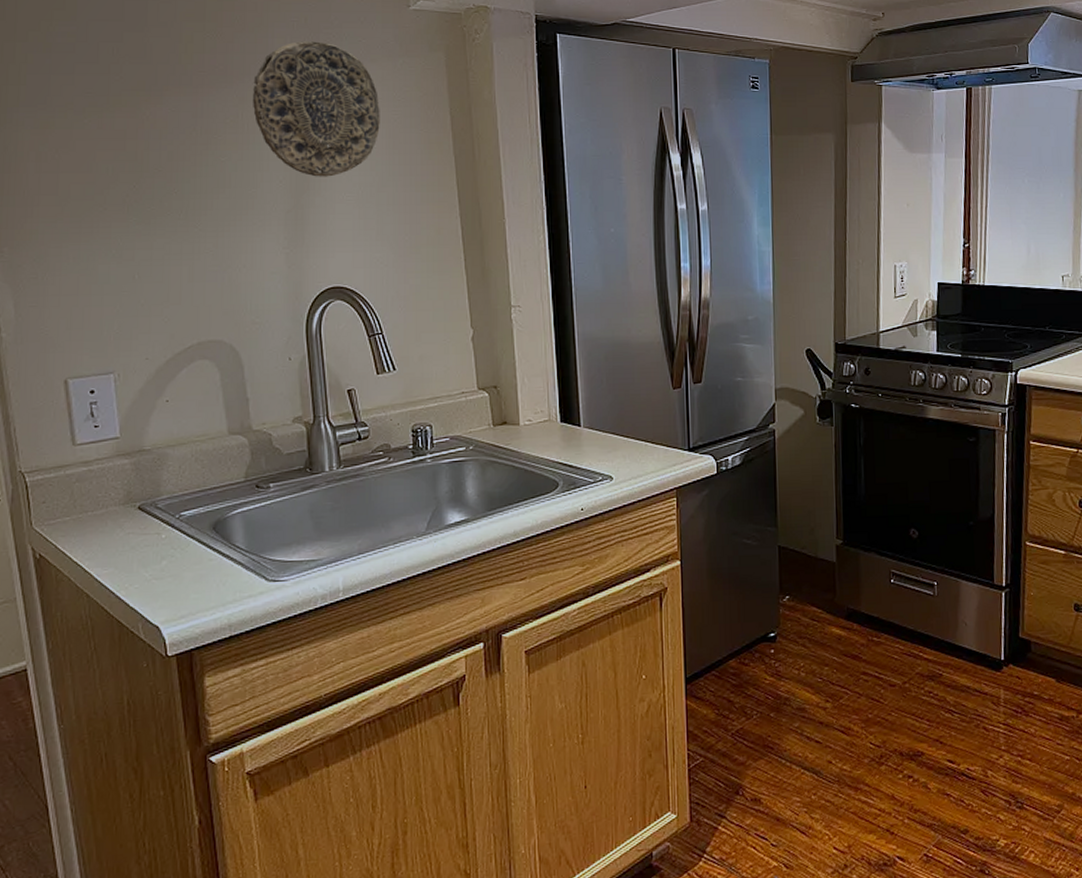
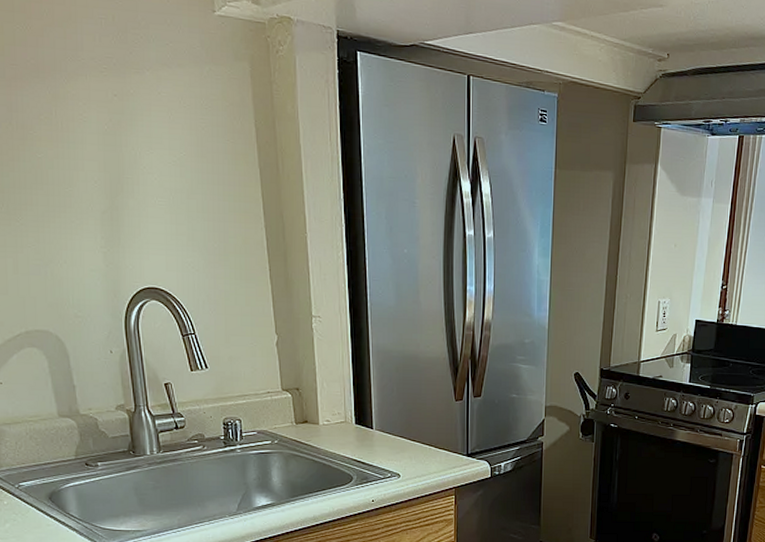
decorative plate: present [252,41,380,177] -> none [64,40,189,181]

